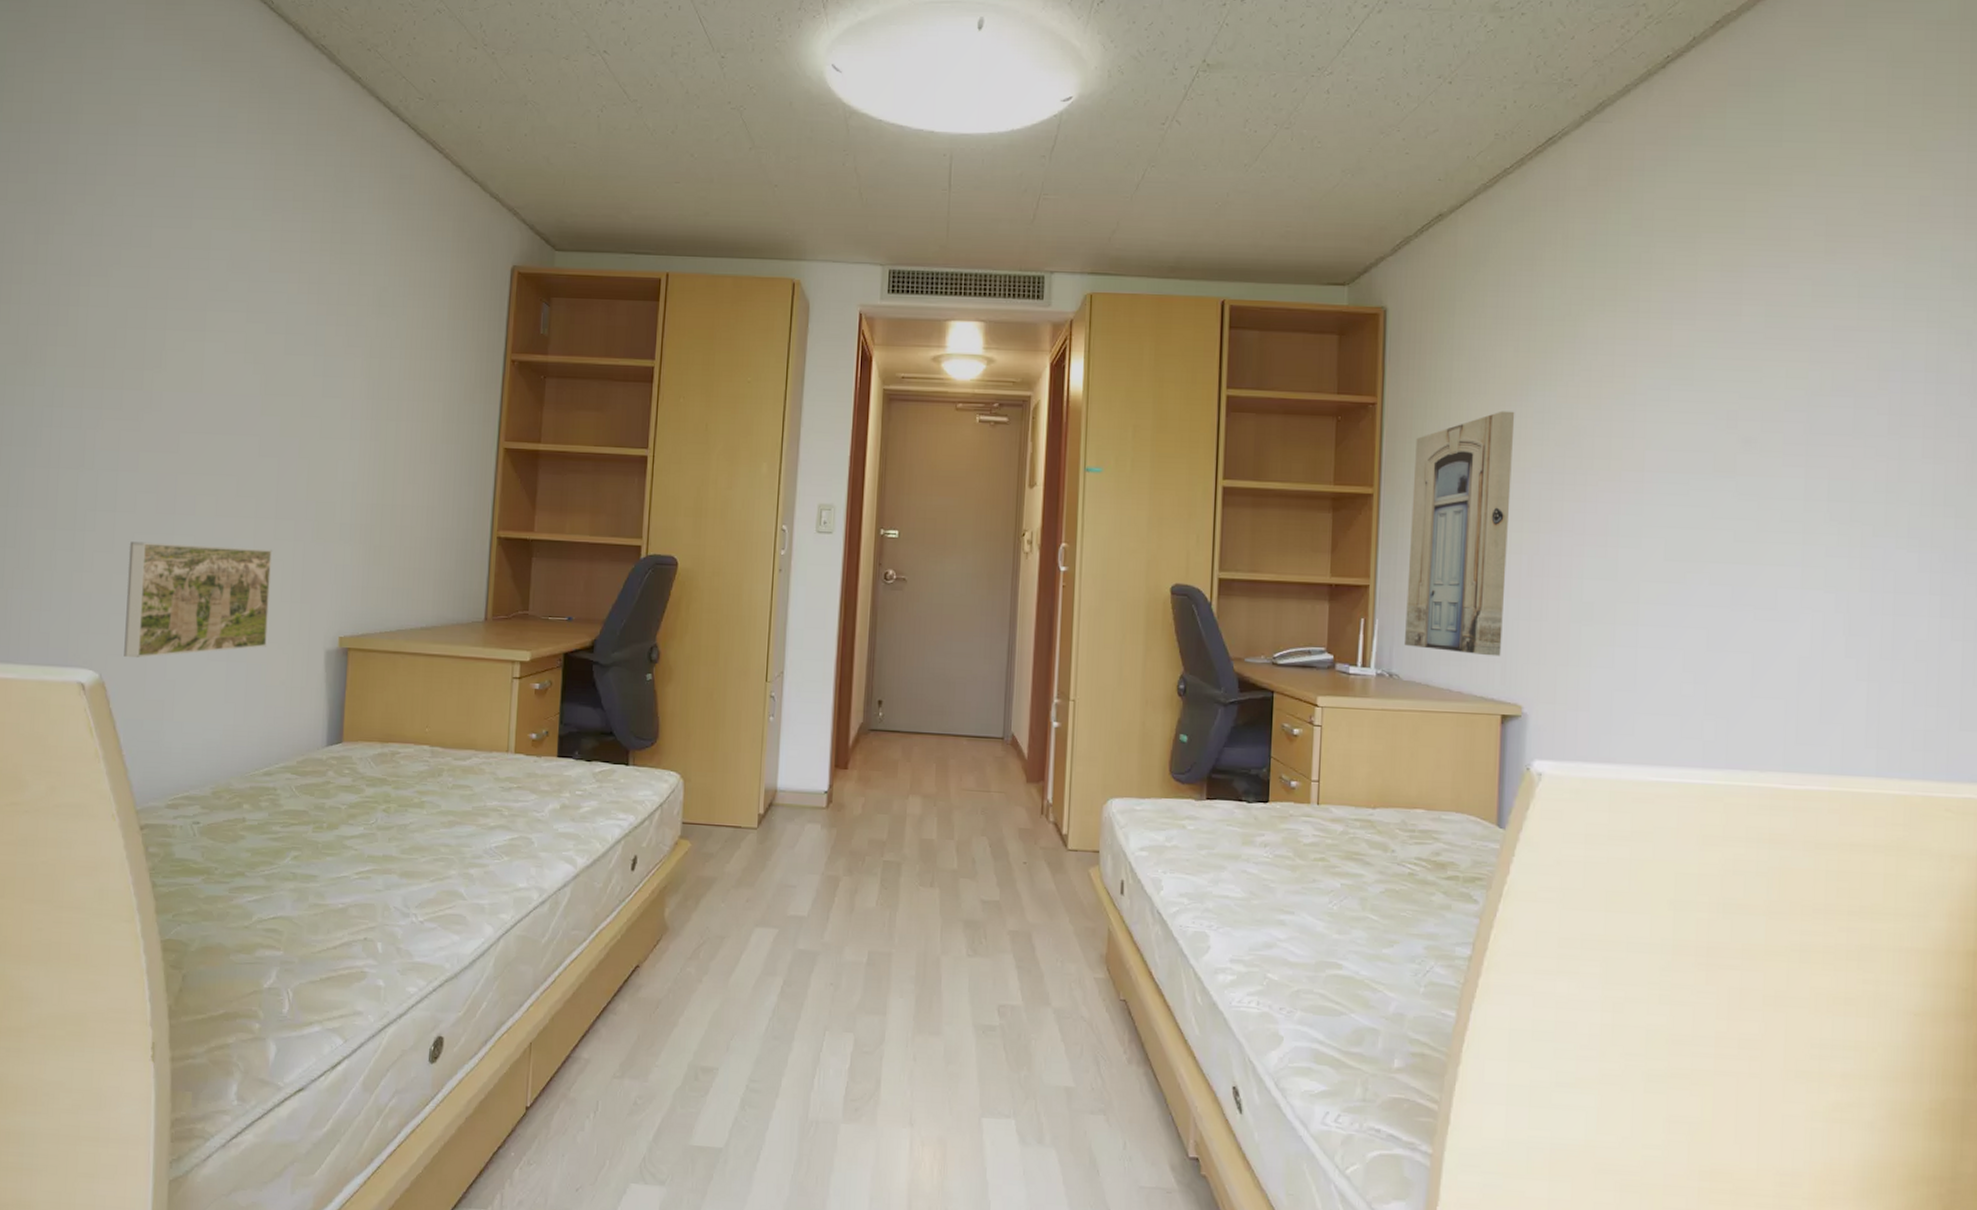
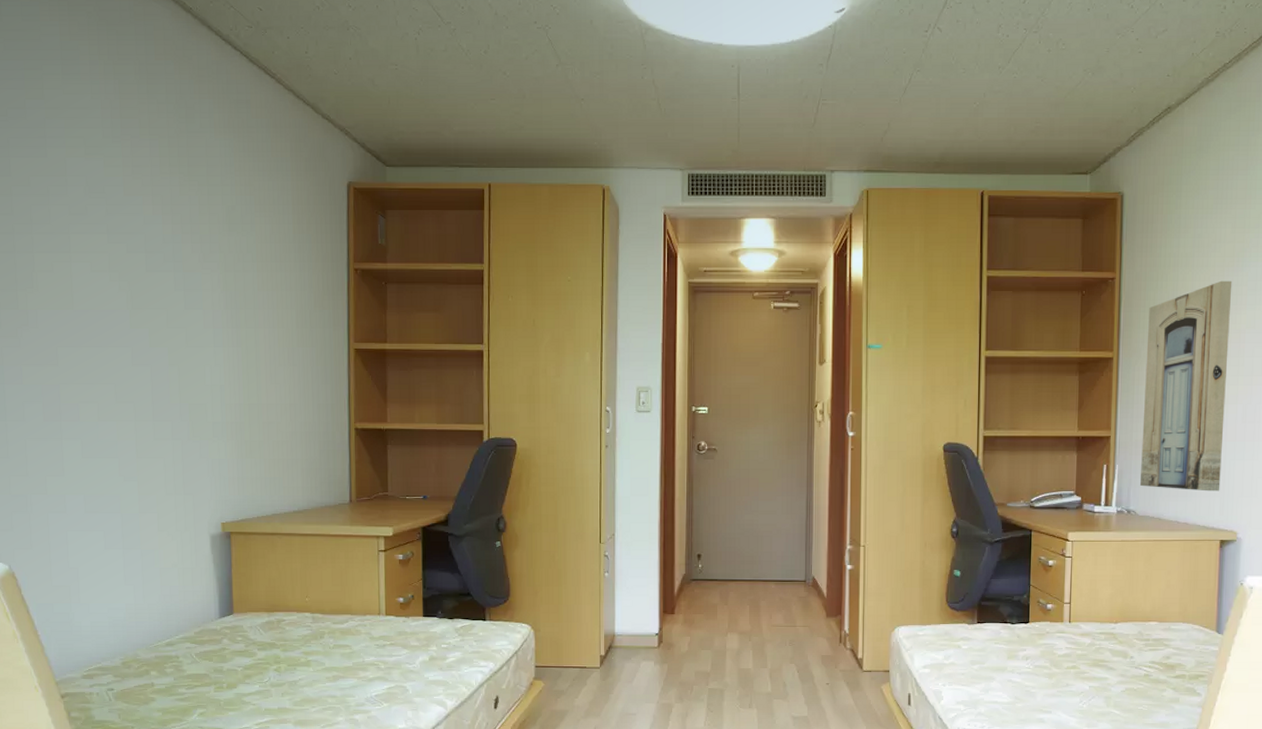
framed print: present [124,541,273,659] -> none [23,447,158,550]

